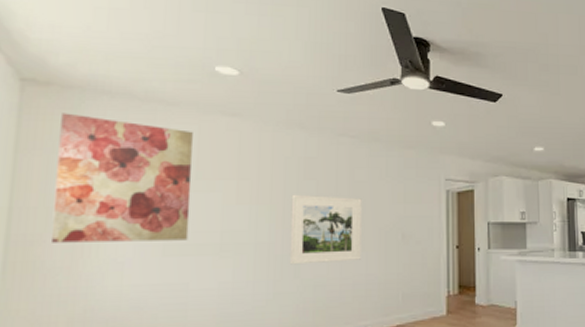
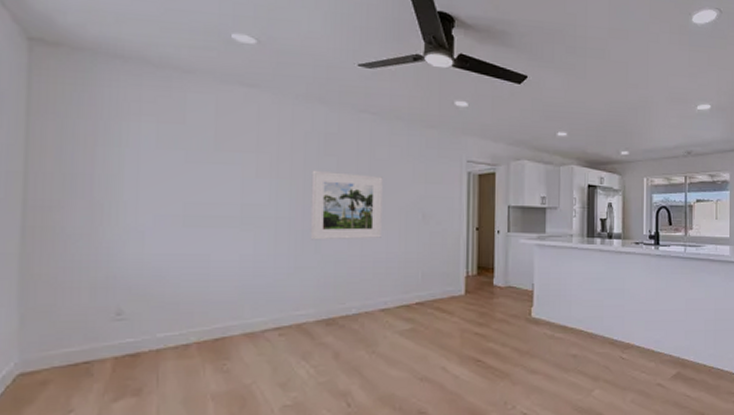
wall art: present [50,113,193,243] -> none [69,76,210,212]

